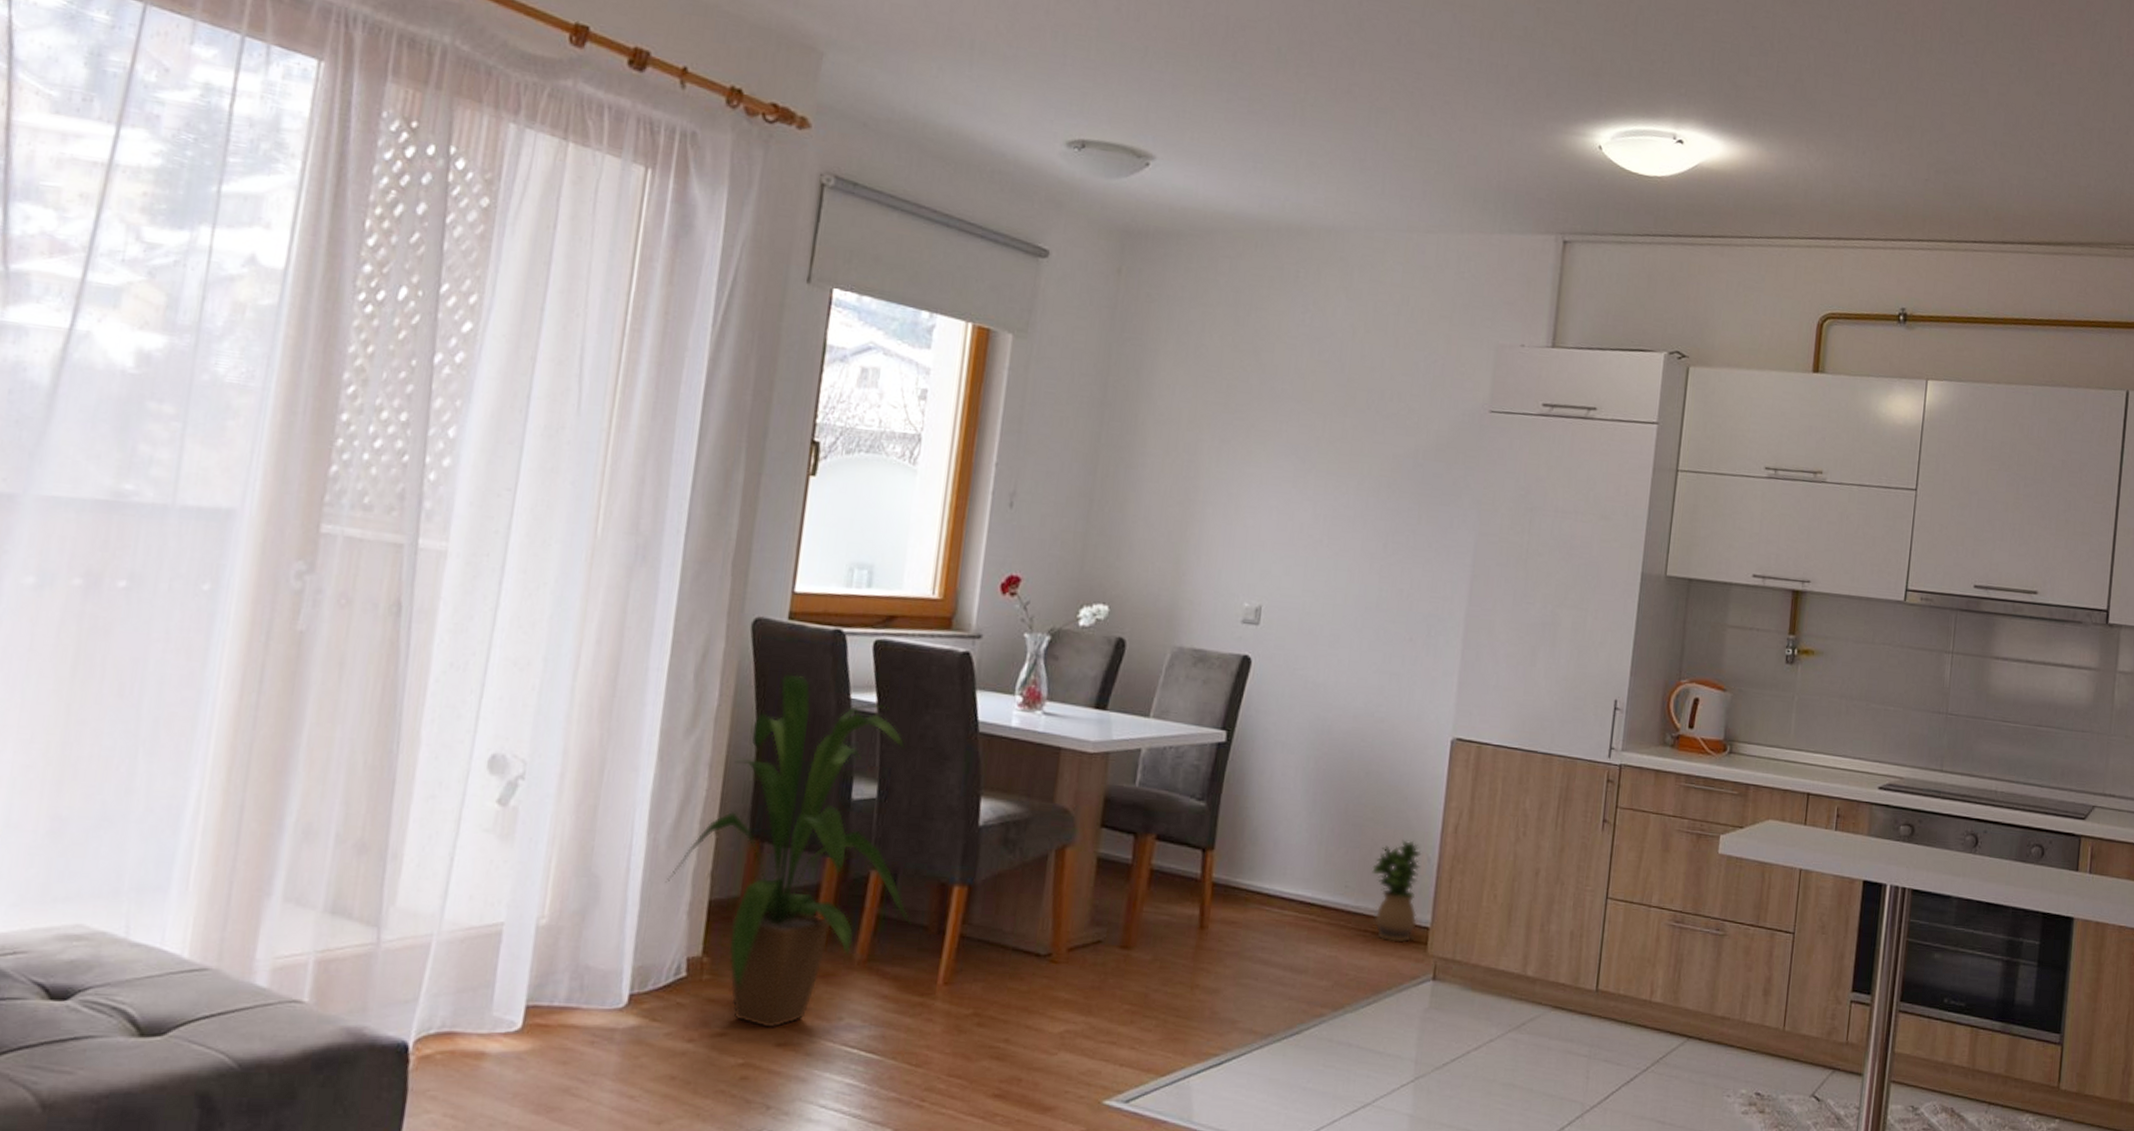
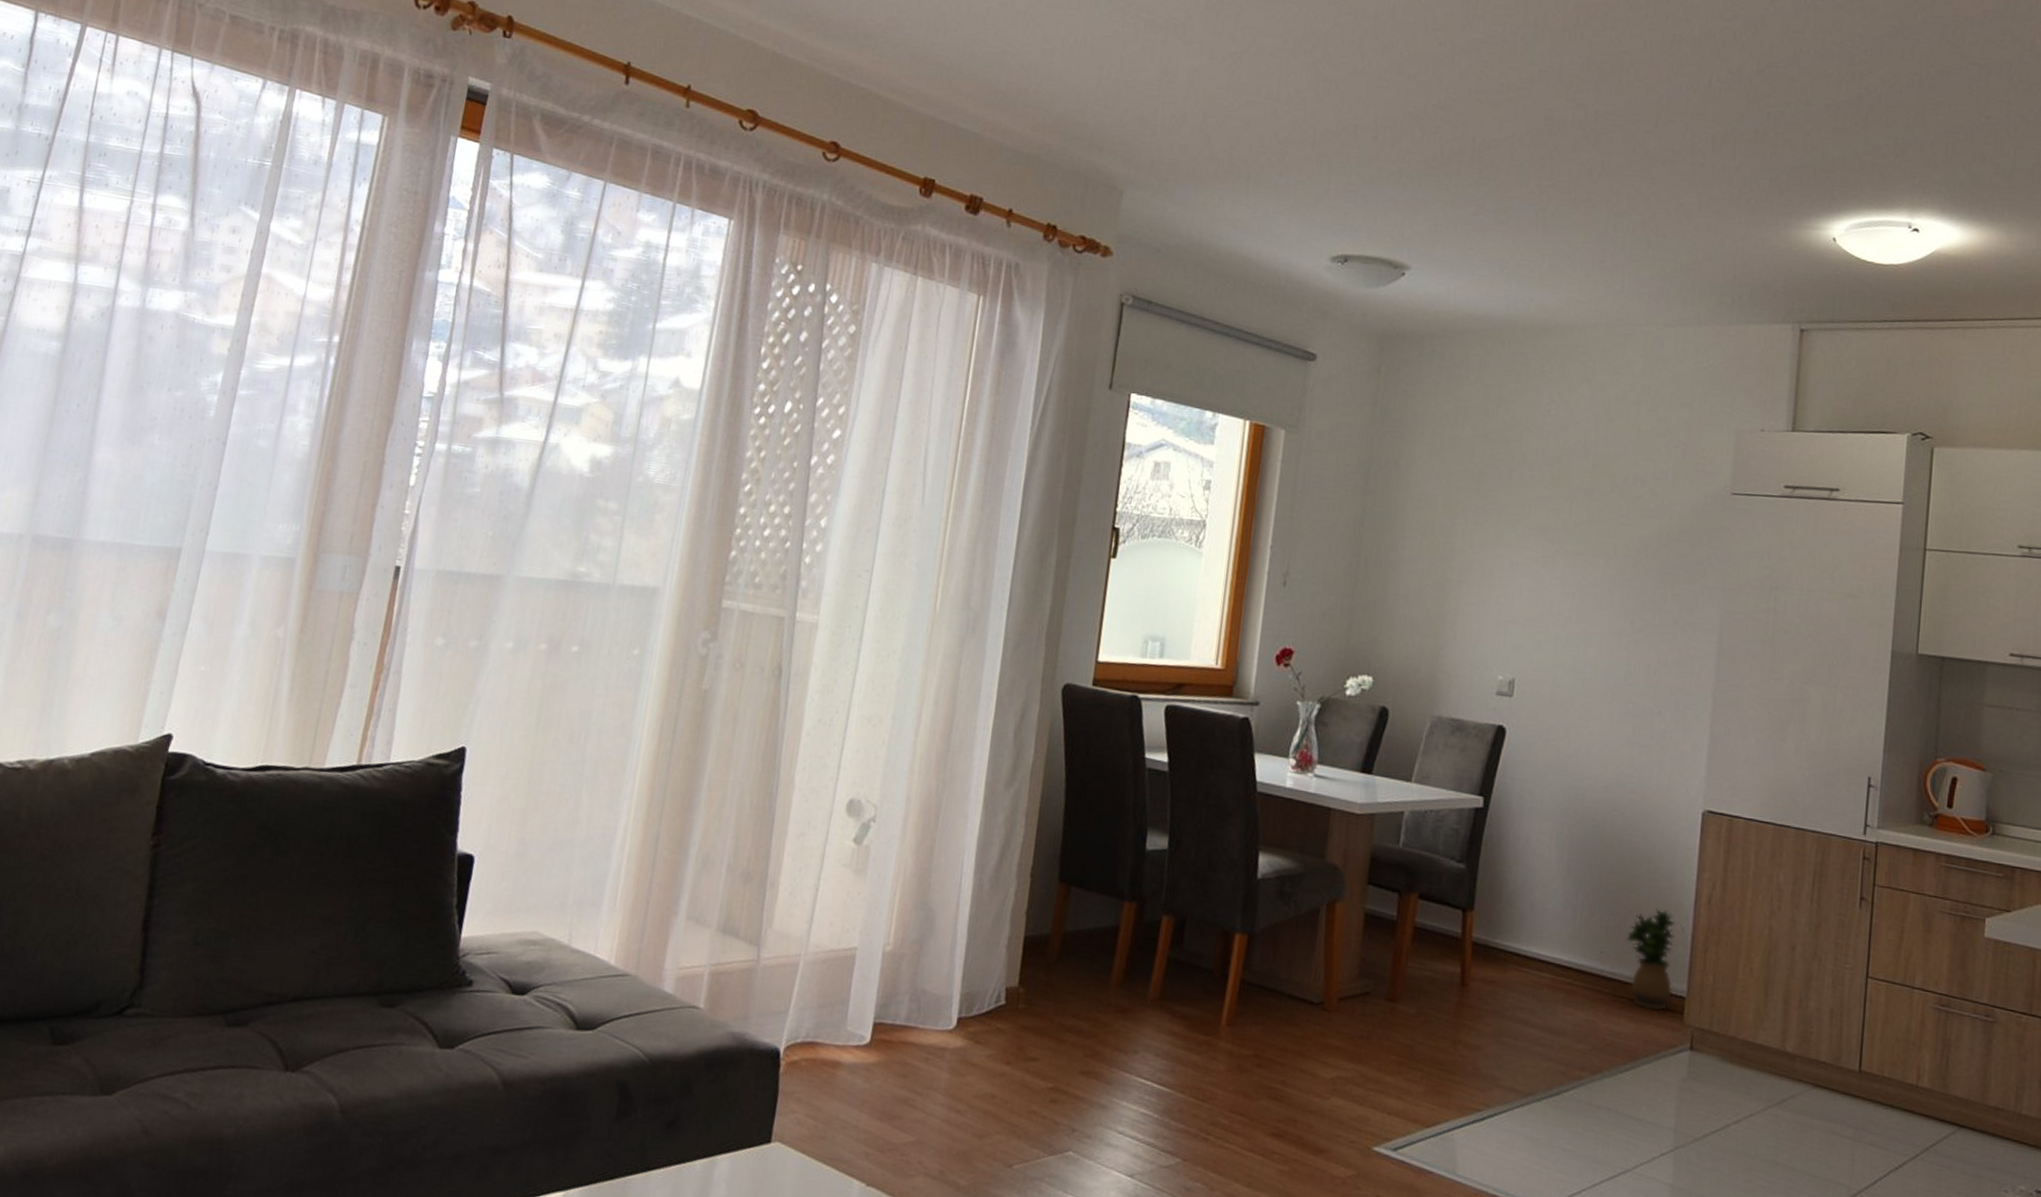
house plant: present [665,674,911,1028] -> none [988,734,1198,1057]

